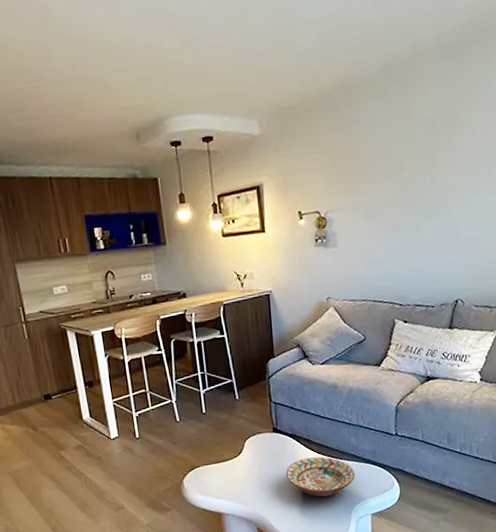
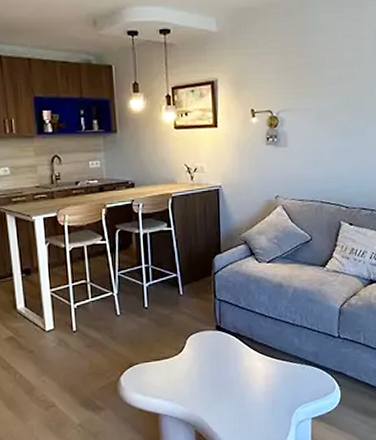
decorative bowl: present [286,456,355,497] -> none [228,357,297,400]

